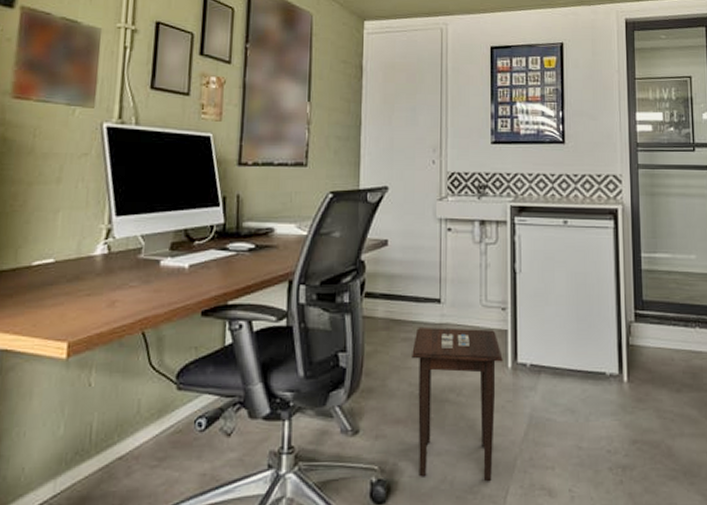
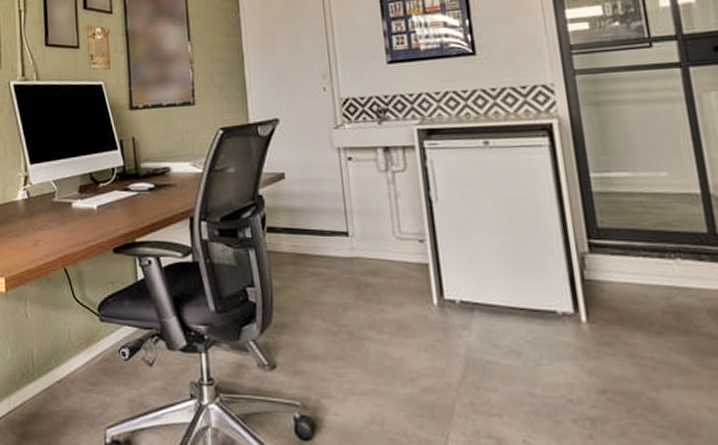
side table: present [412,326,503,481] -> none [323,261,428,424]

